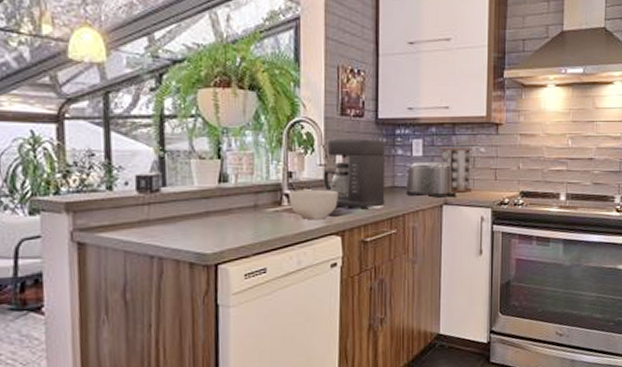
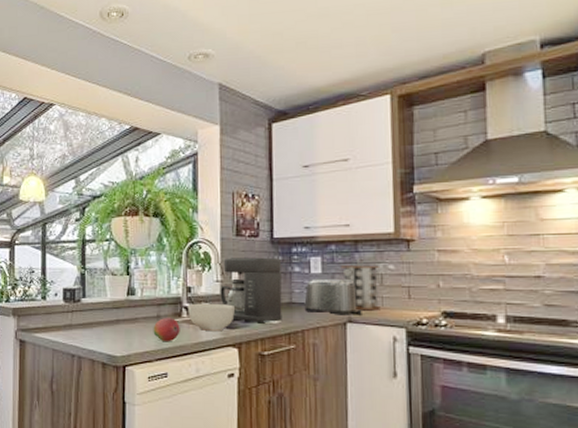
fruit: none [249,206,281,235] -> present [153,317,180,342]

